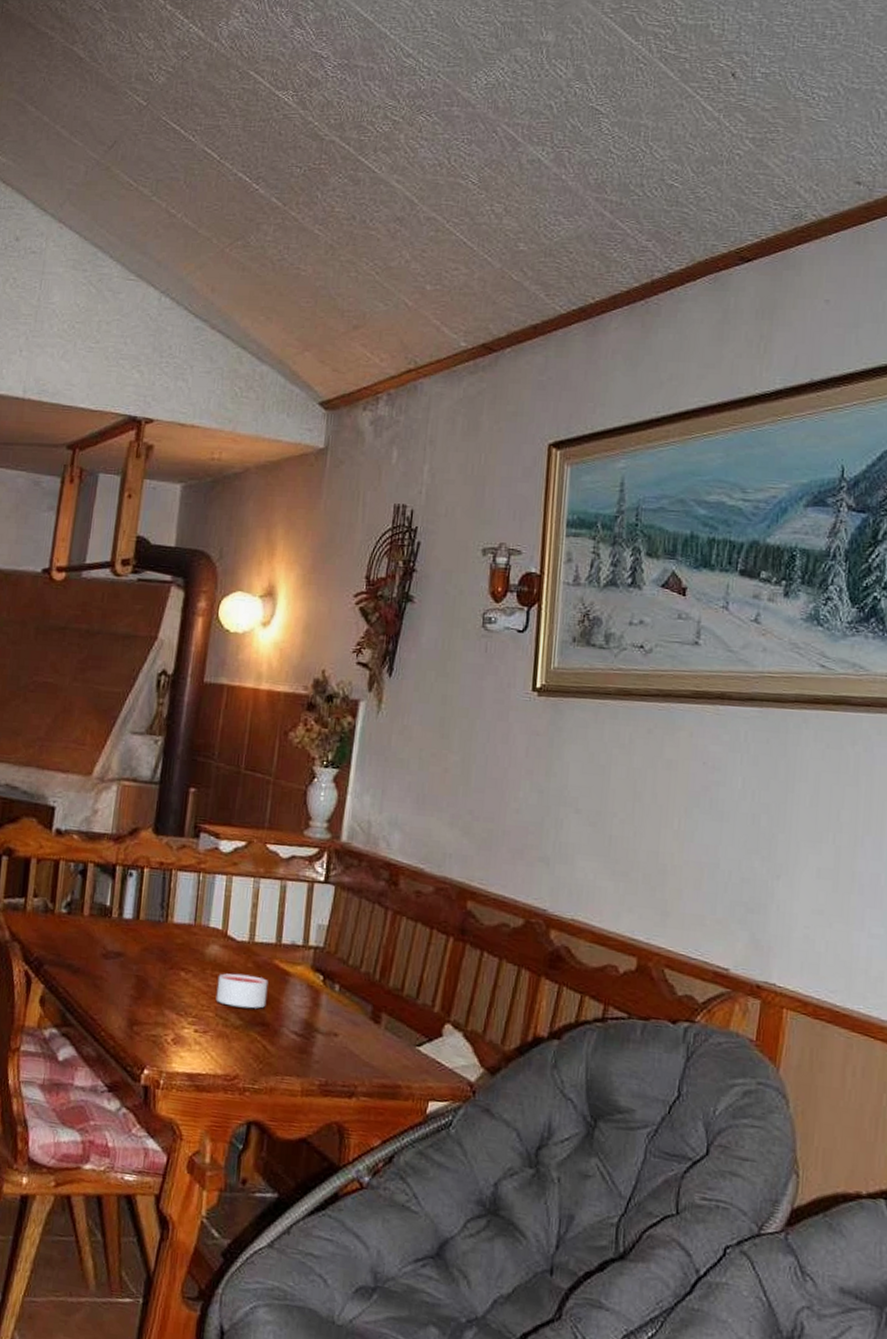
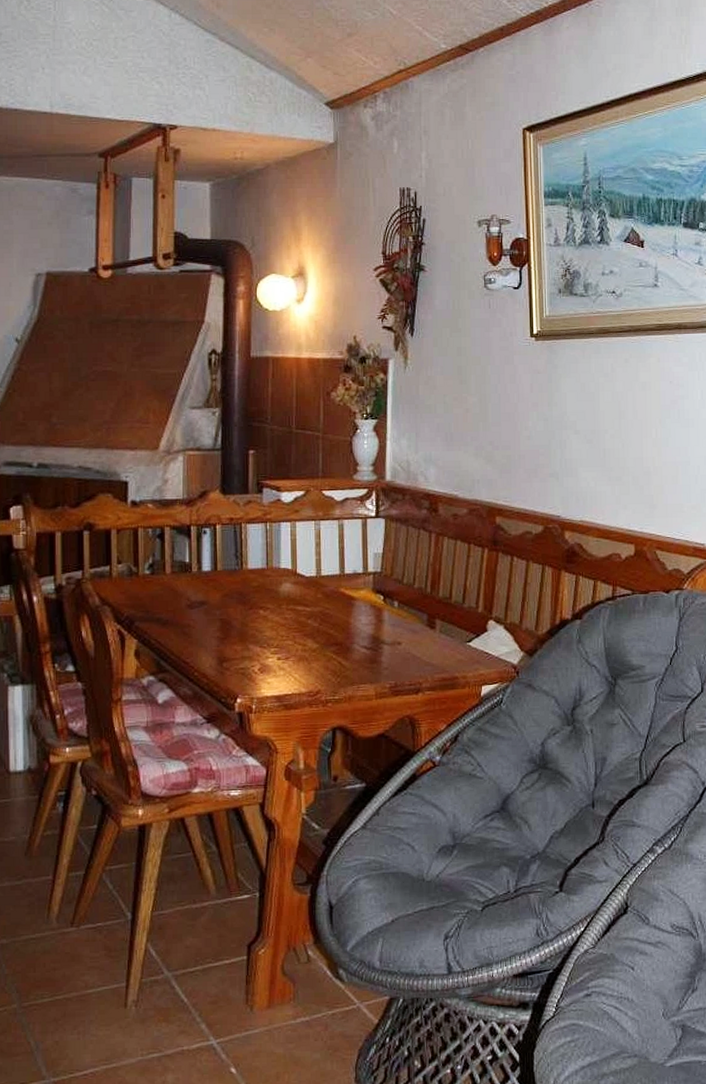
candle: present [216,973,268,1009] -> none [293,604,337,633]

